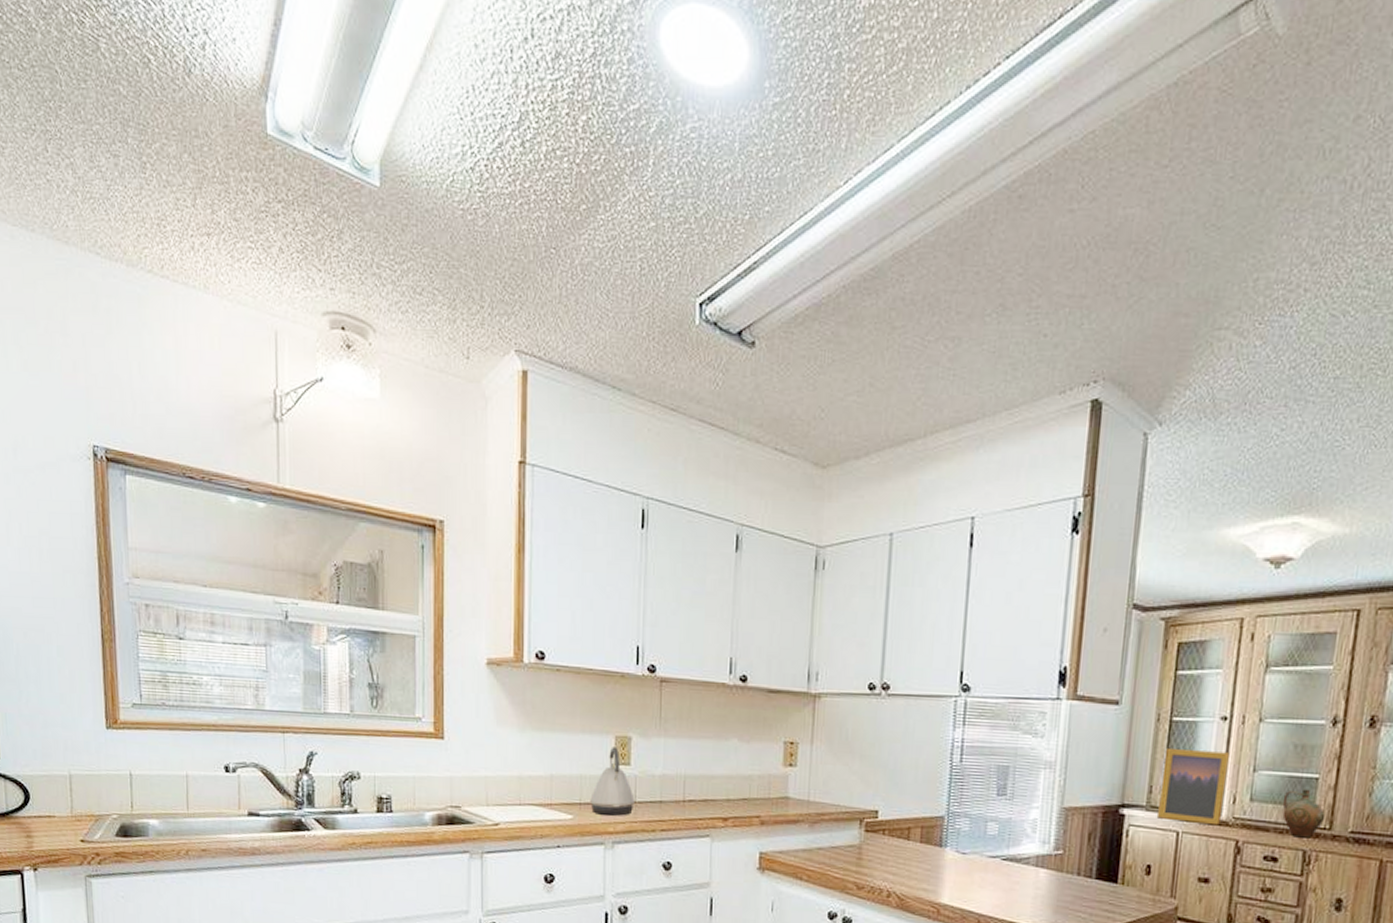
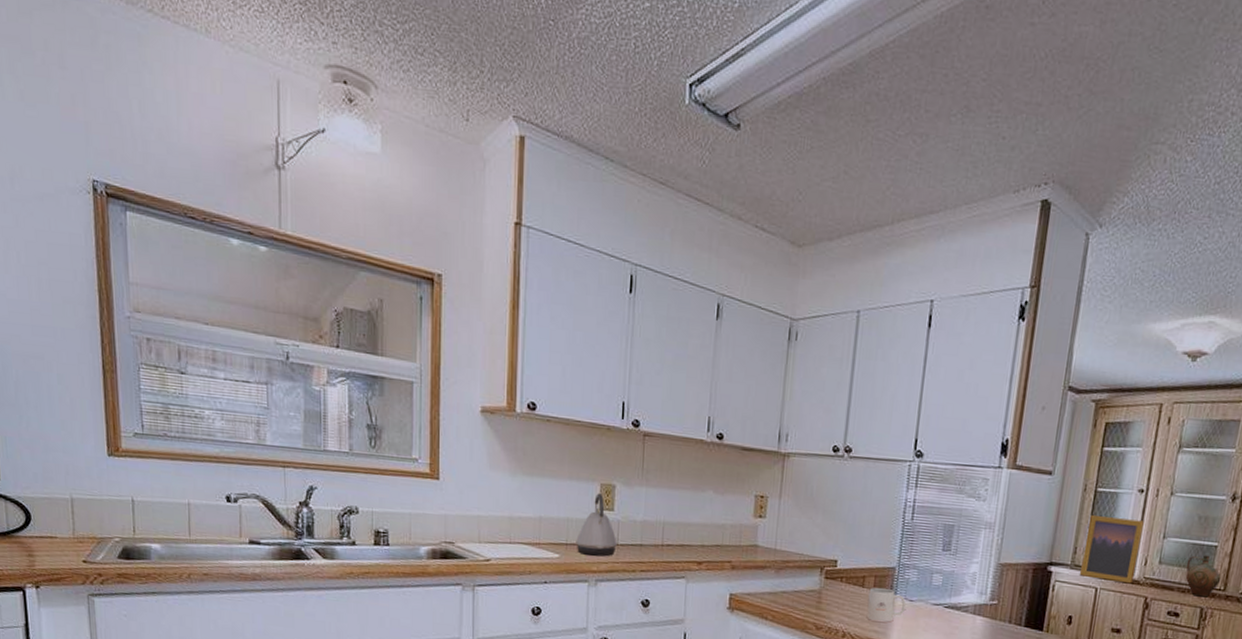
mug: none [913,839,958,880] -> present [866,587,906,623]

